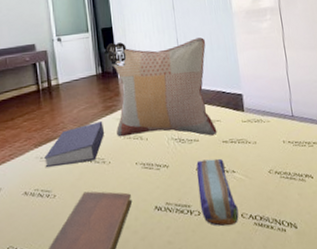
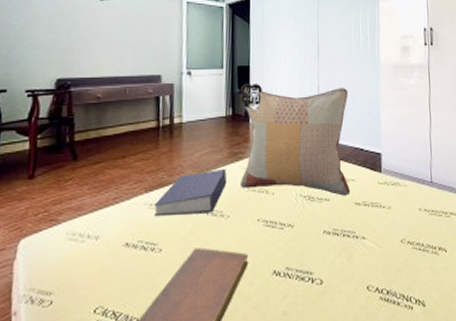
pencil case: present [196,158,239,226] -> none [323,222,364,299]

